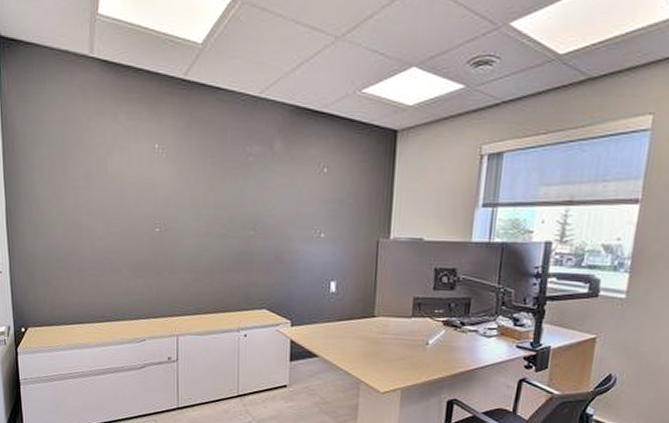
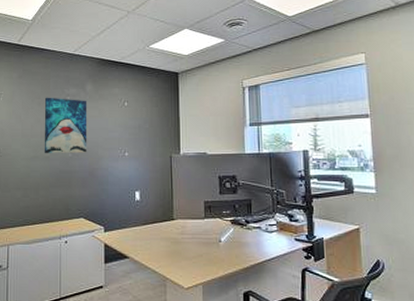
wall art: none [219,156,276,231] -> present [44,97,87,154]

